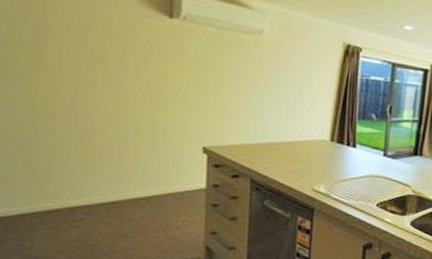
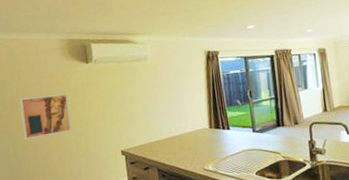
wall art: none [48,42,133,109] -> present [19,92,72,141]

